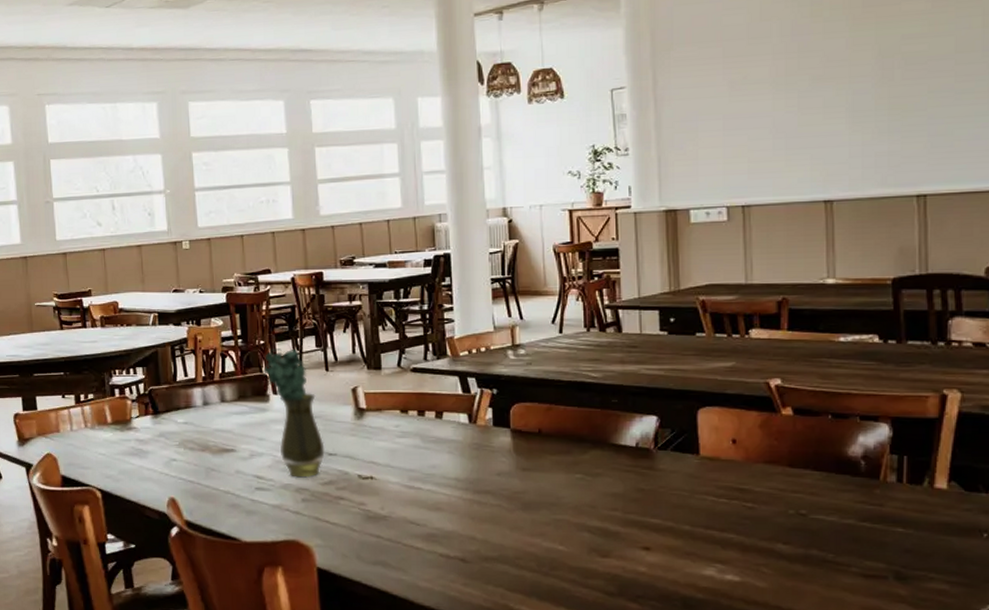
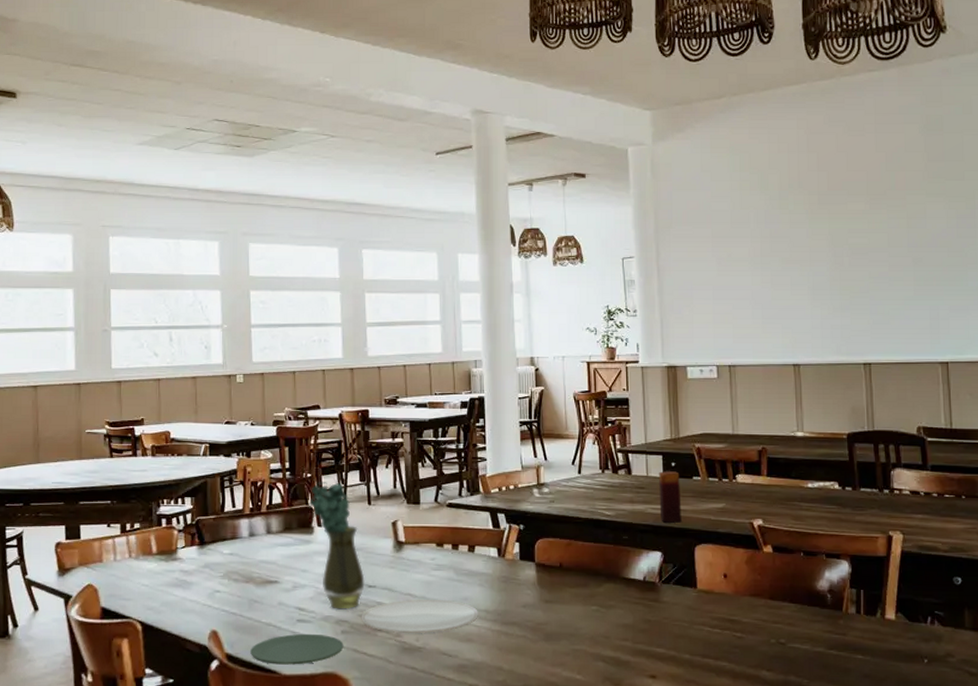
plate: none [210,501,305,532] -> present [250,633,344,665]
plate: none [322,466,448,502] -> present [361,598,478,634]
candle: none [655,328,682,384] -> present [659,471,682,523]

